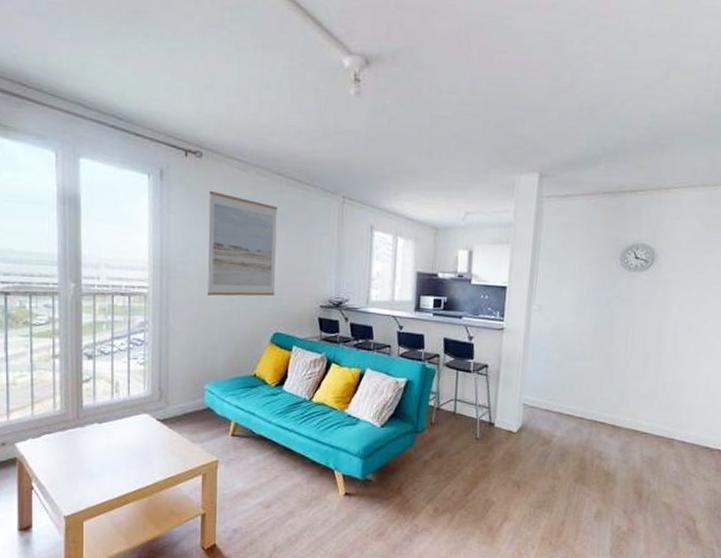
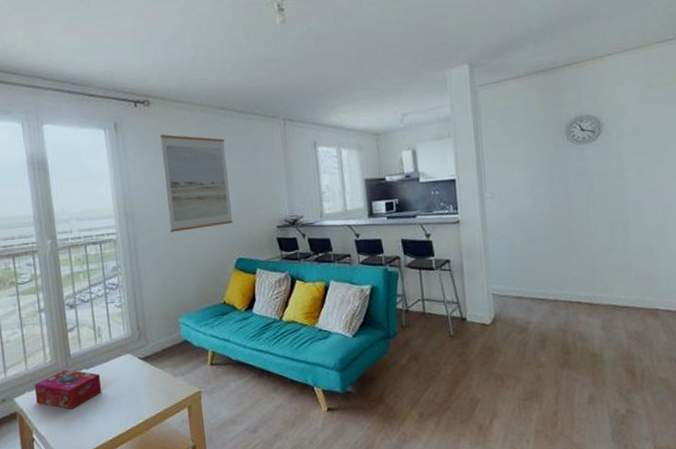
tissue box: none [39,421,113,462] -> present [34,369,102,409]

